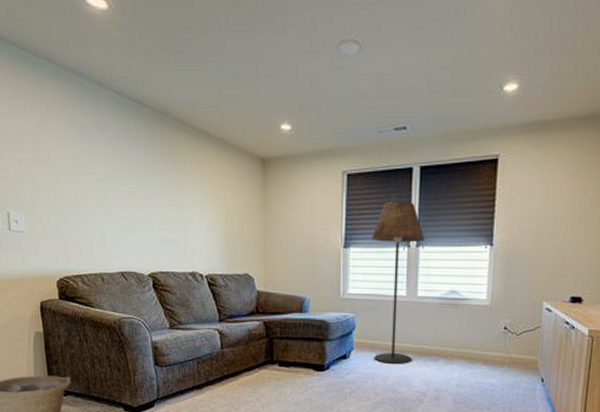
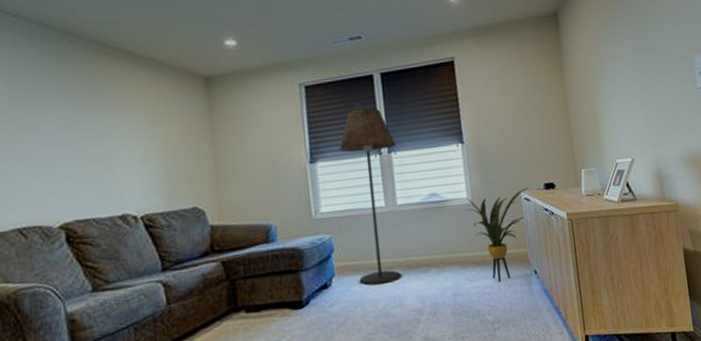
house plant: none [482,298,553,383] -> present [464,187,529,283]

